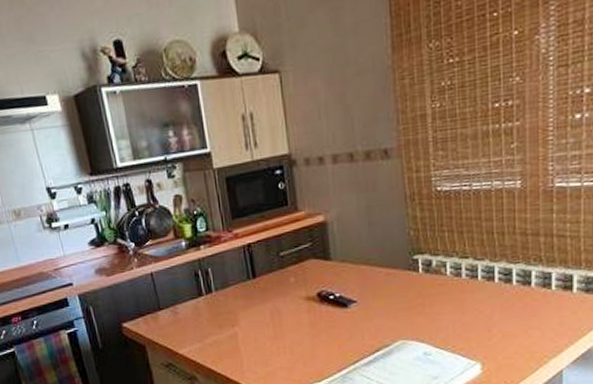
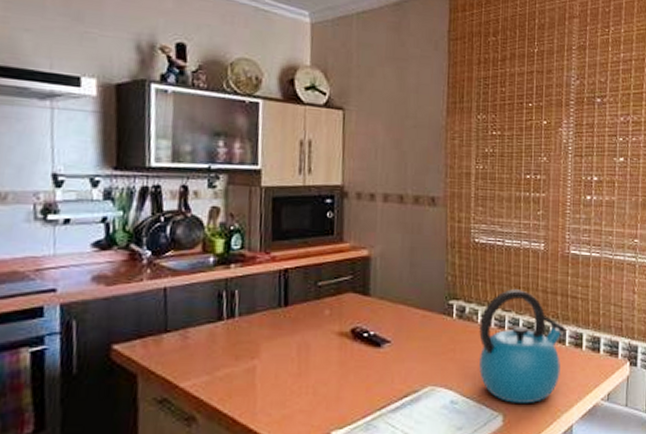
kettle: none [449,235,552,352] -> present [479,289,566,403]

